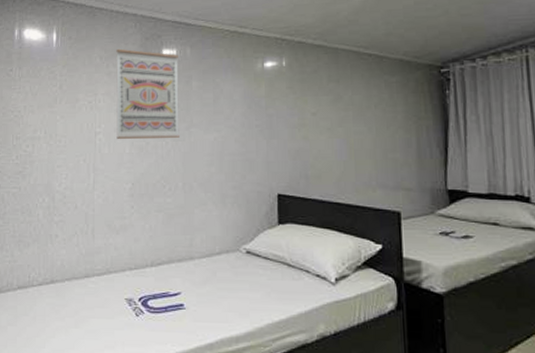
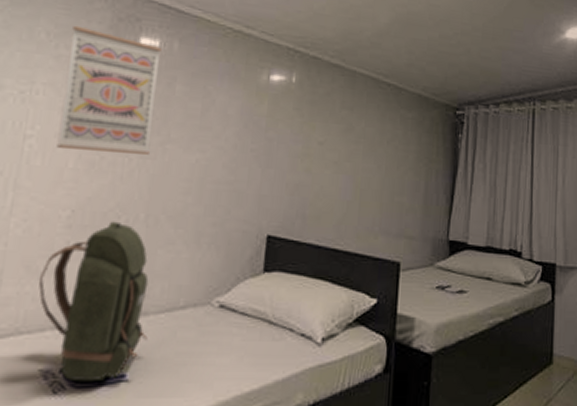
backpack: none [118,189,196,309] -> present [39,221,149,382]

